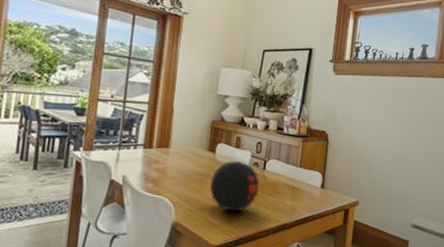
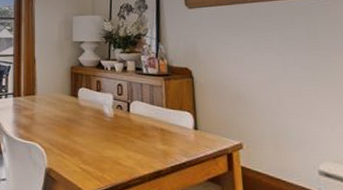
decorative ball: present [209,161,260,212] -> none [76,105,127,157]

